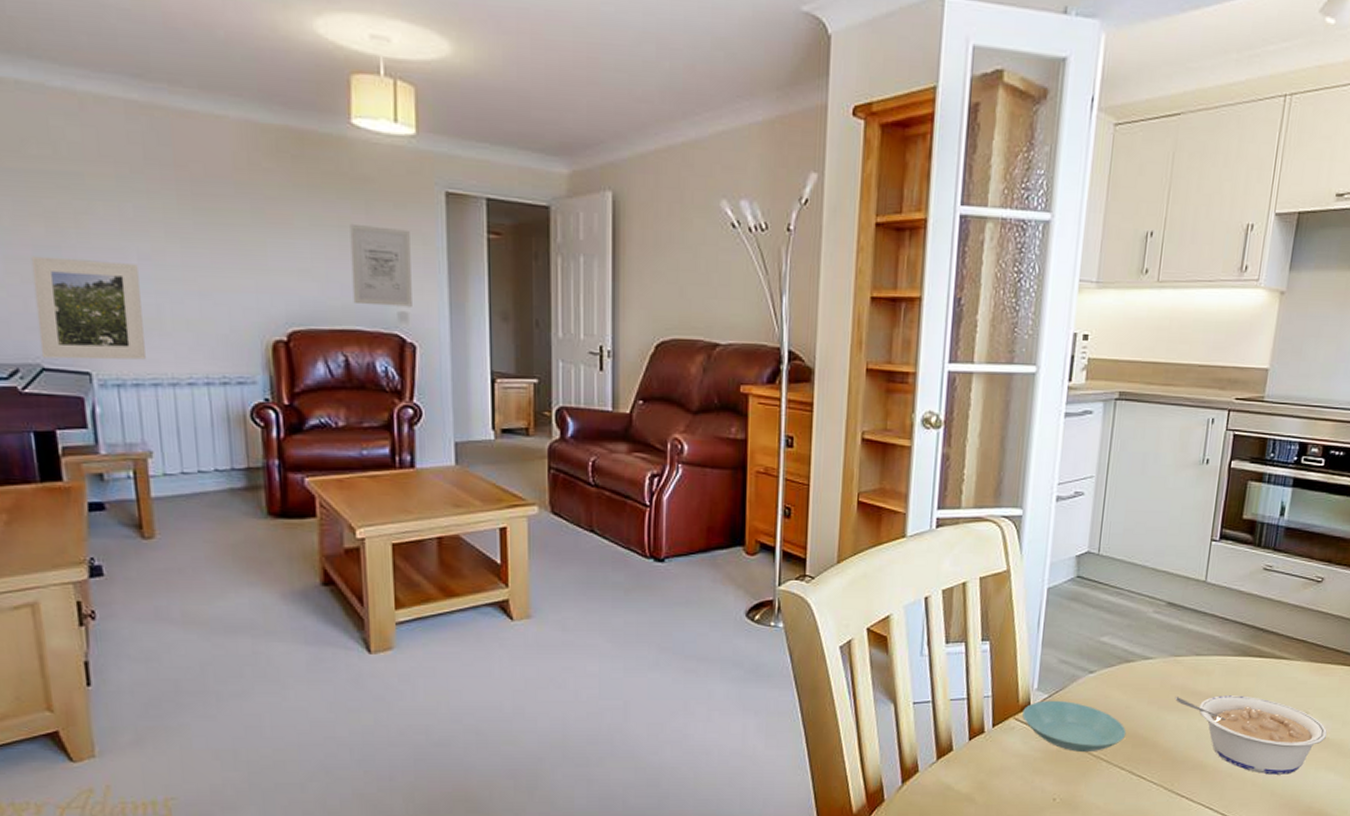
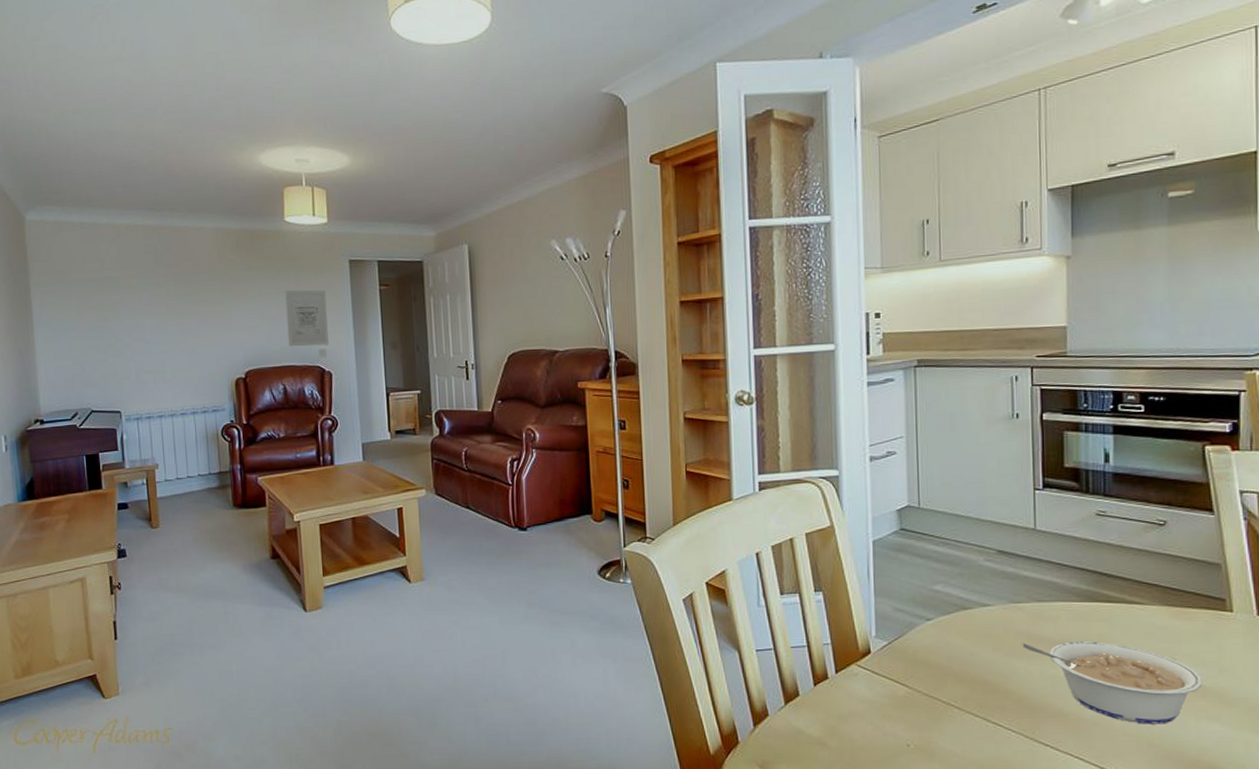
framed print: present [31,256,146,360] -> none [86,333,155,404]
saucer: present [1022,700,1127,753] -> none [864,647,975,699]

